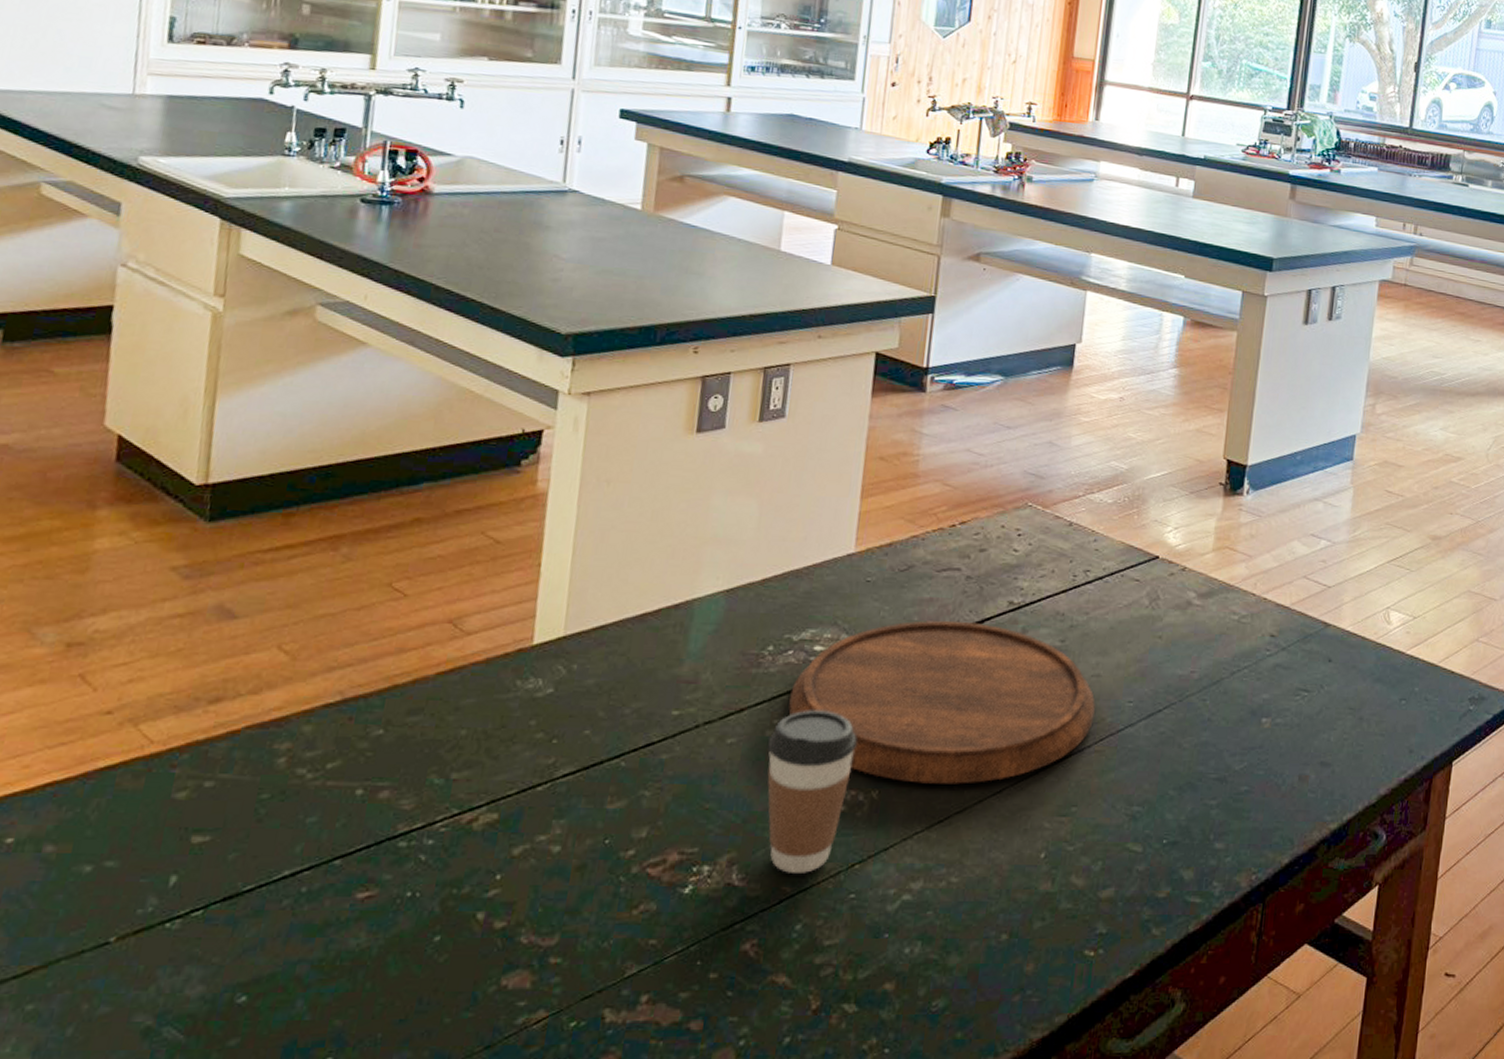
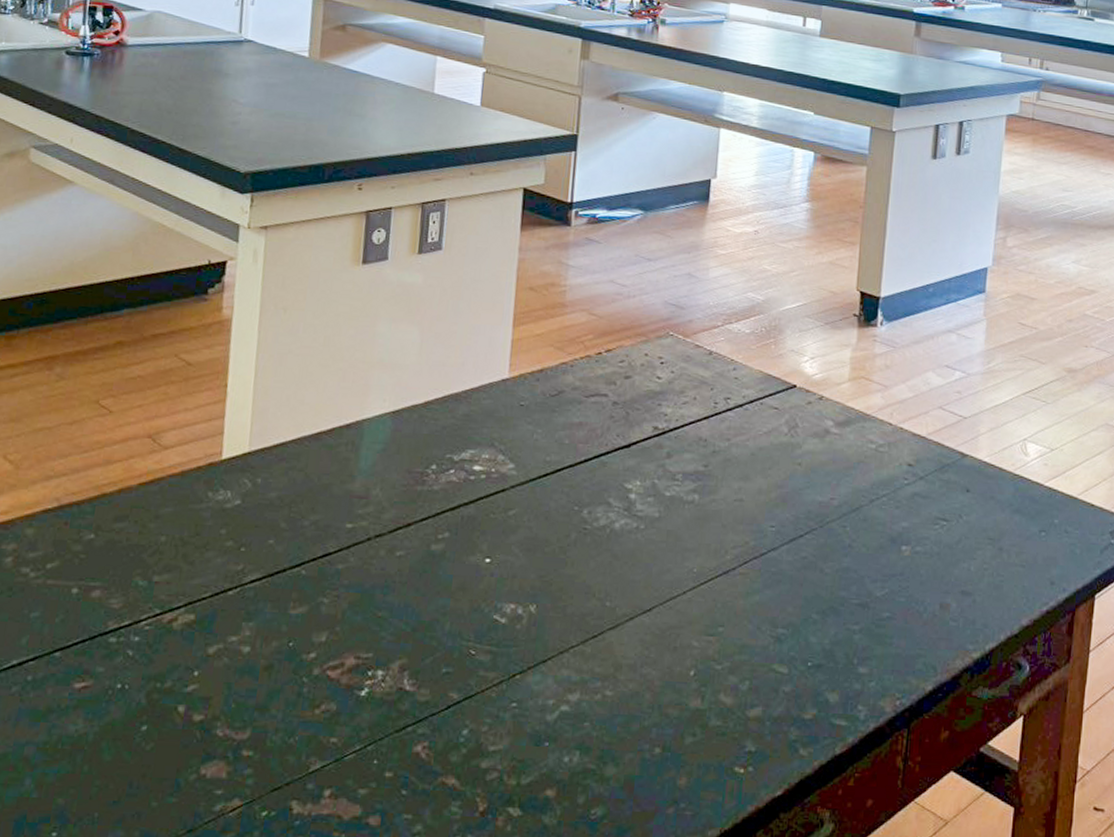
coffee cup: present [767,710,857,873] -> none [433,526,515,681]
cutting board: present [788,619,1095,784] -> none [451,443,739,602]

